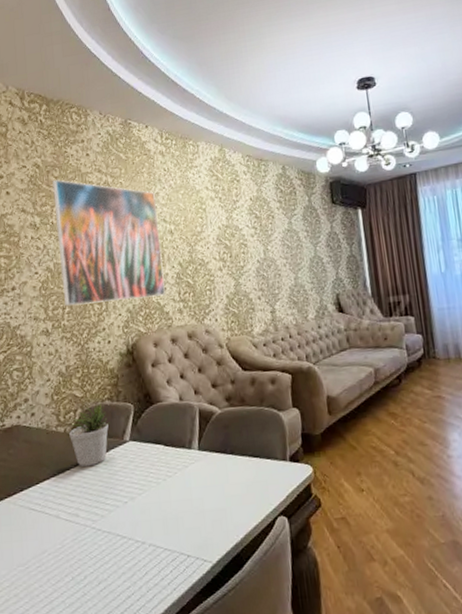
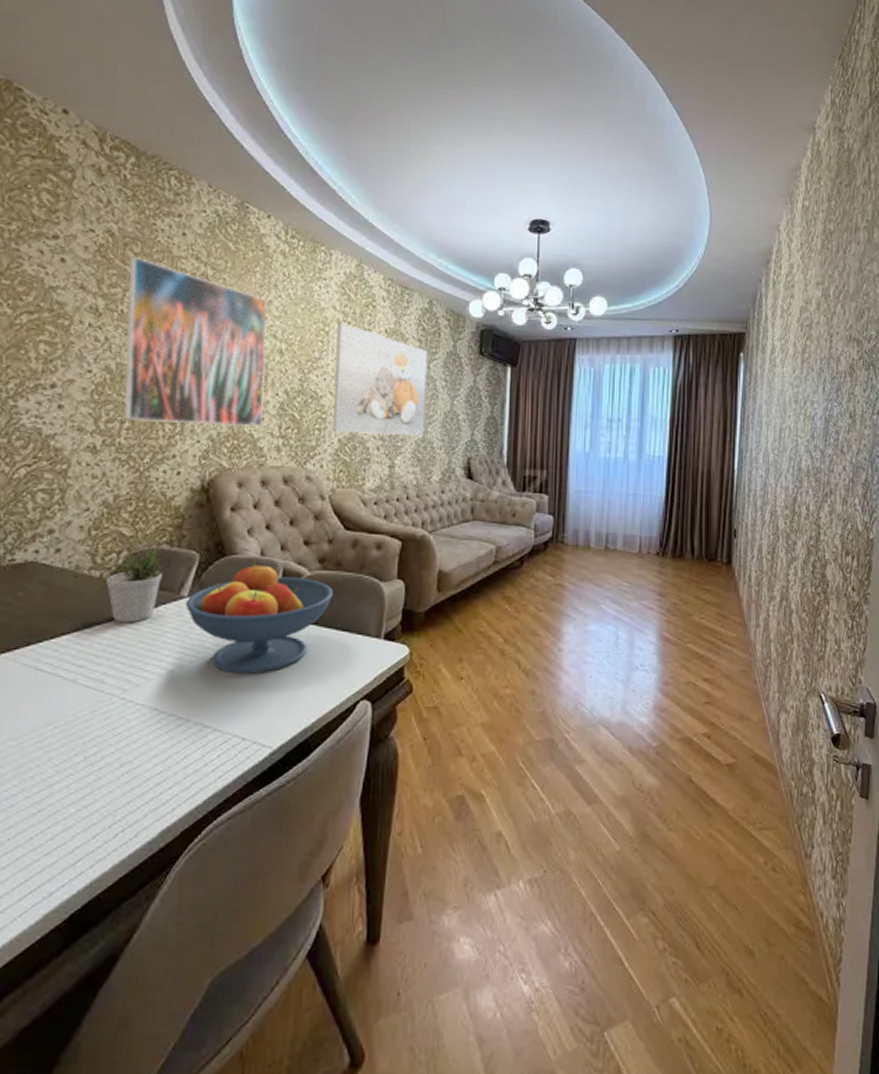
fruit bowl: none [128,407,243,501] -> present [185,562,334,674]
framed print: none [211,199,296,290] -> present [333,323,428,436]

